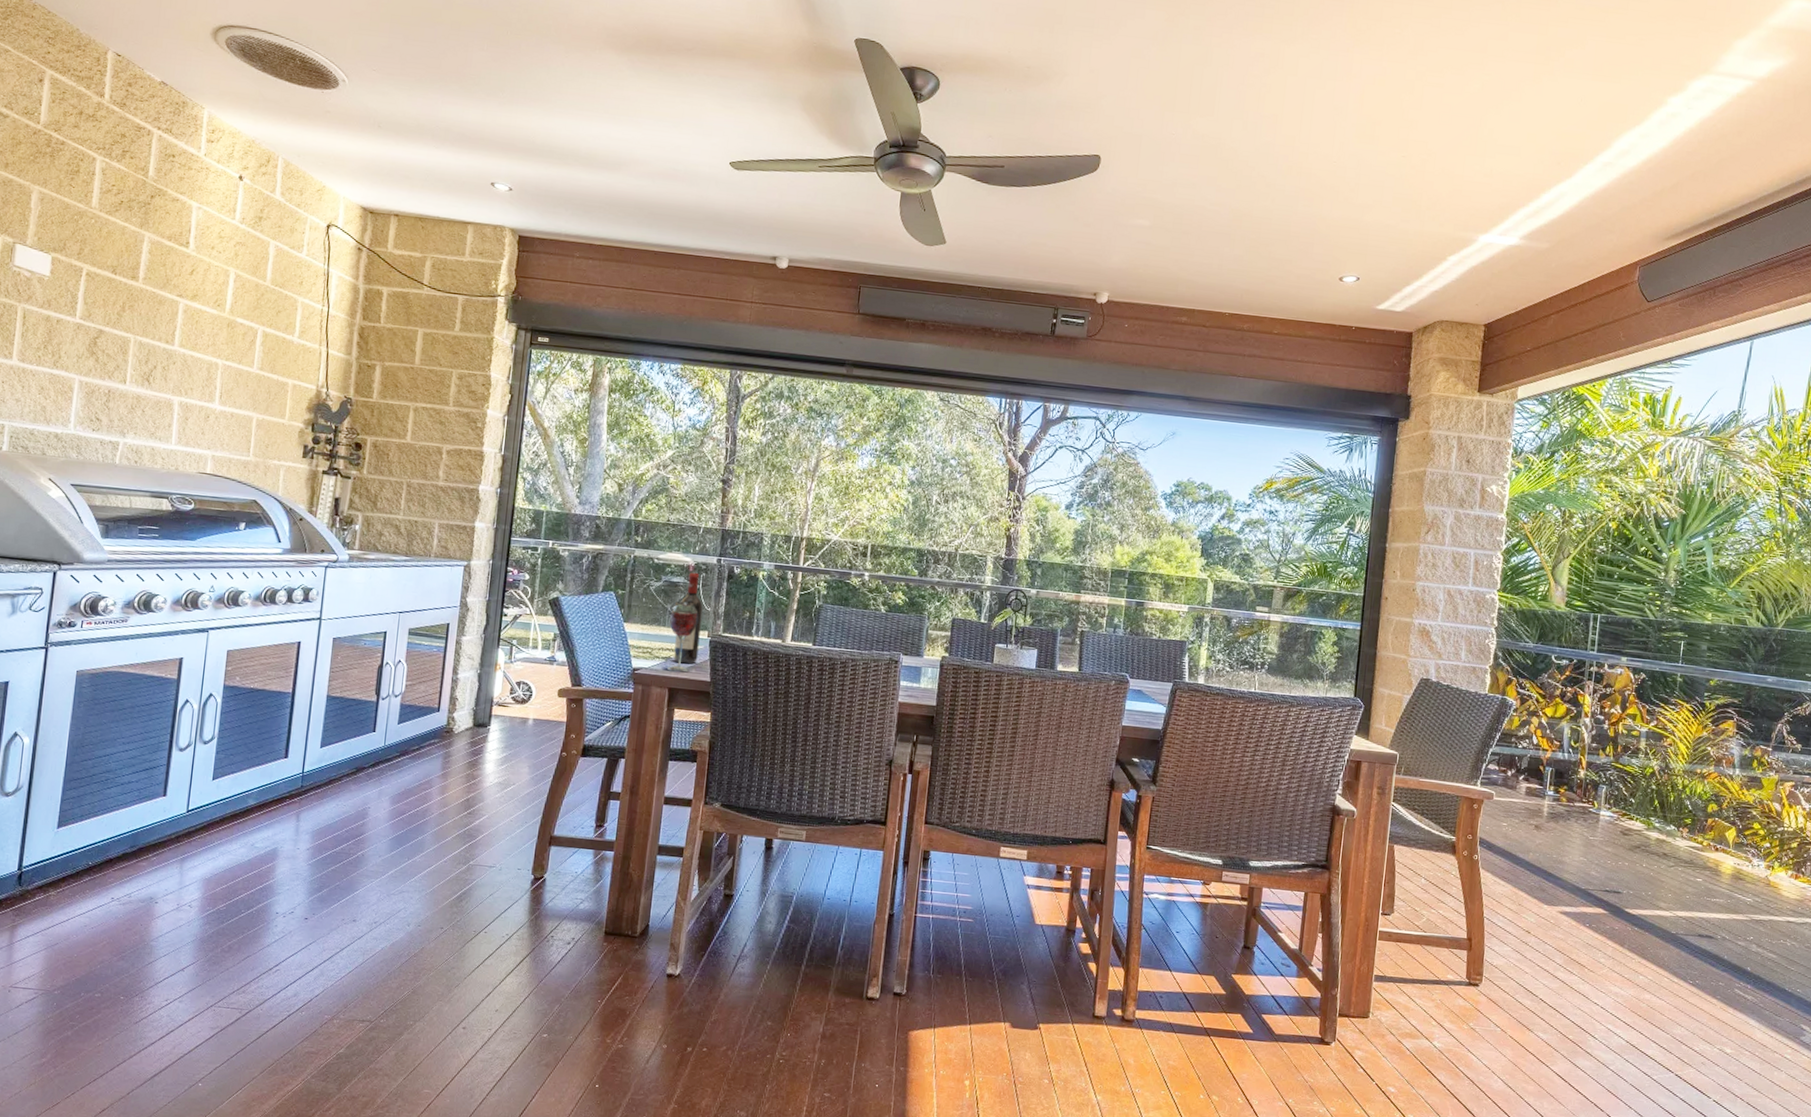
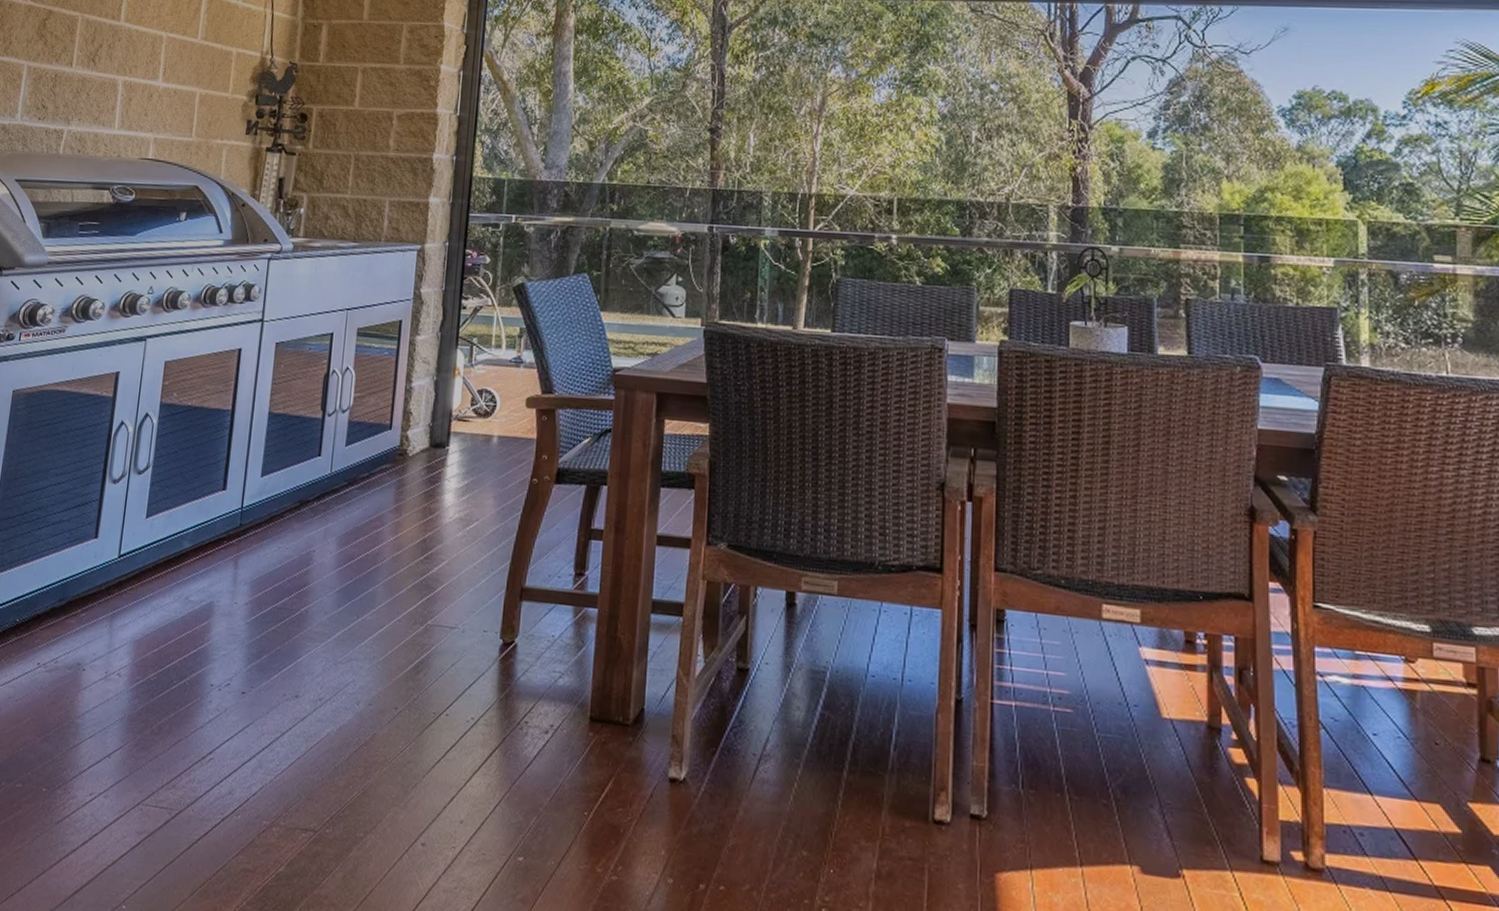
wineglass: present [667,601,698,673] -> none [654,281,689,372]
wine bottle: present [673,572,703,664] -> none [661,244,694,361]

